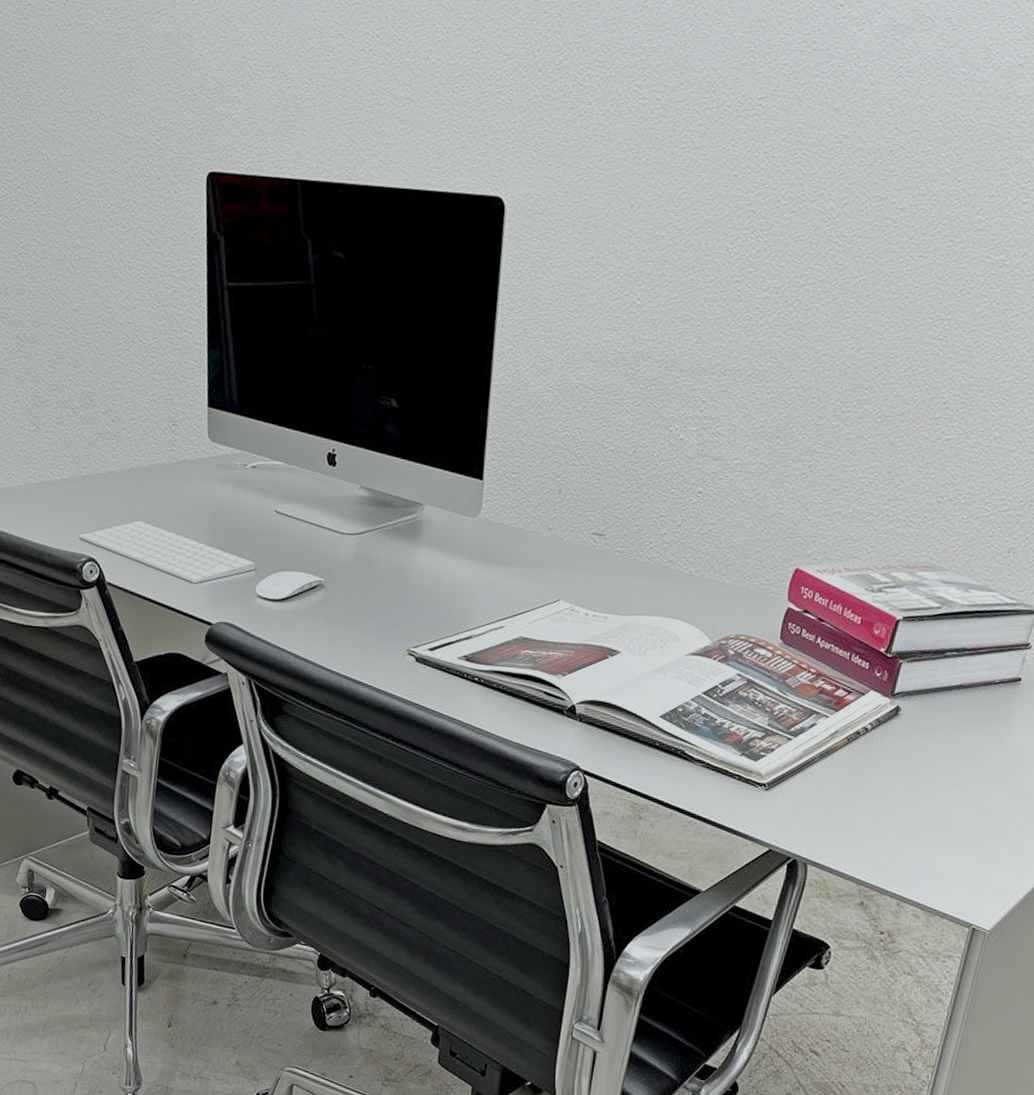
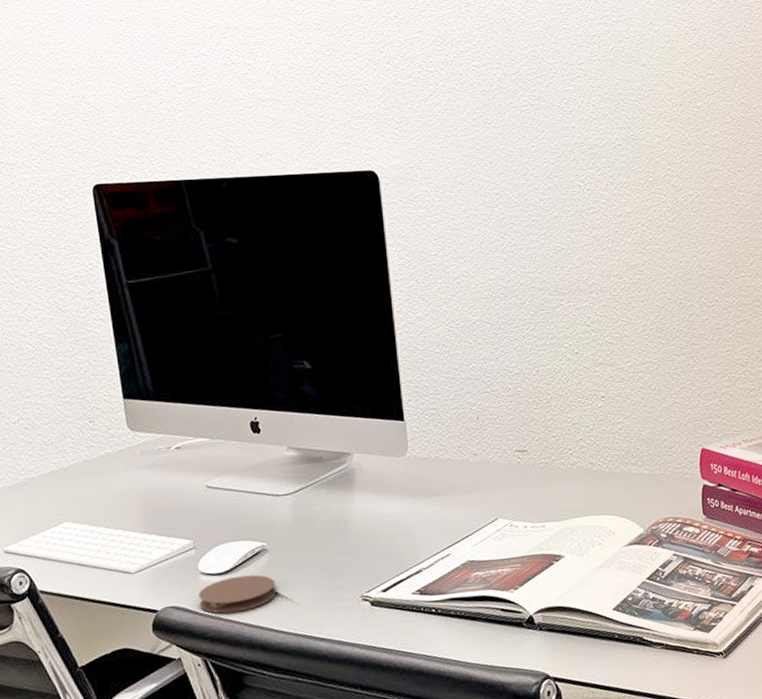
coaster: none [251,605,327,641] -> present [199,574,277,614]

